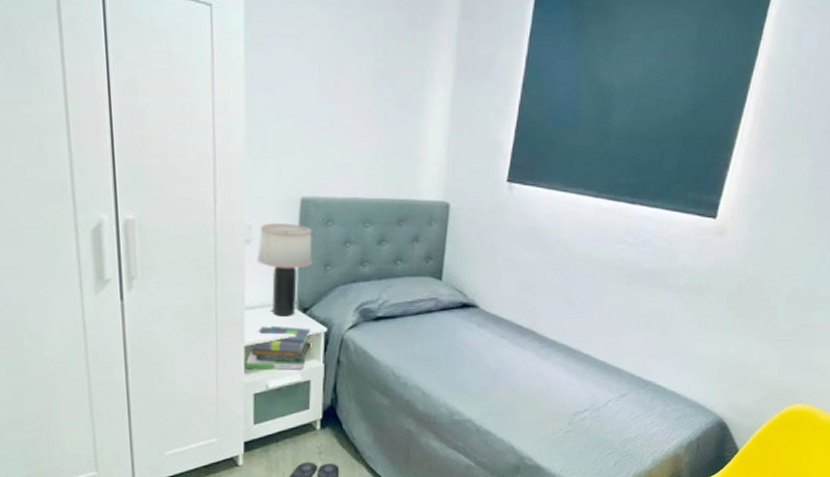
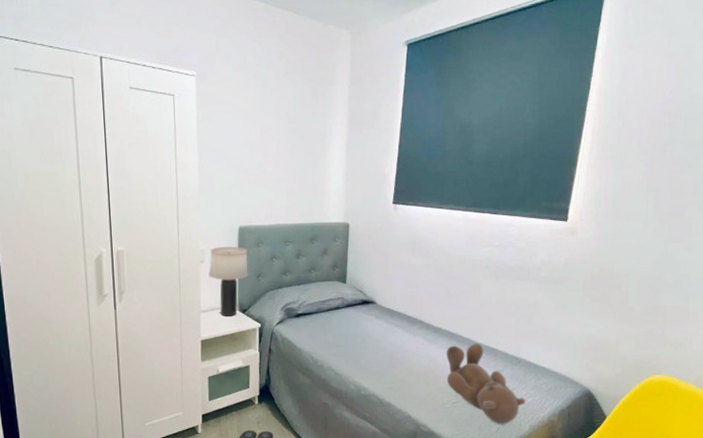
books: present [245,326,312,370] -> none [202,324,250,358]
teddy bear: none [559,361,650,459] -> present [446,343,525,425]

